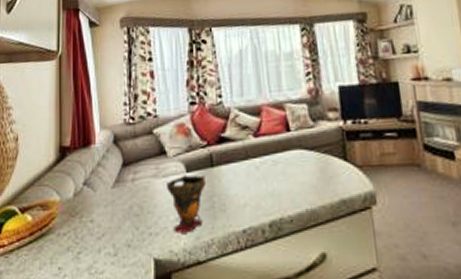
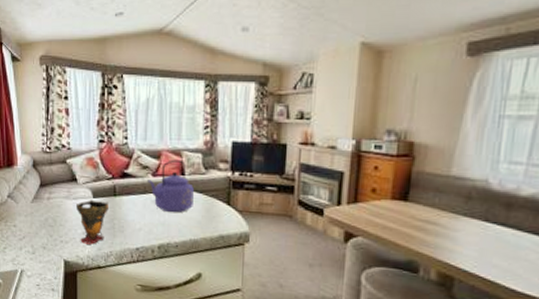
kettle: none [249,114,305,179] -> present [147,159,194,213]

